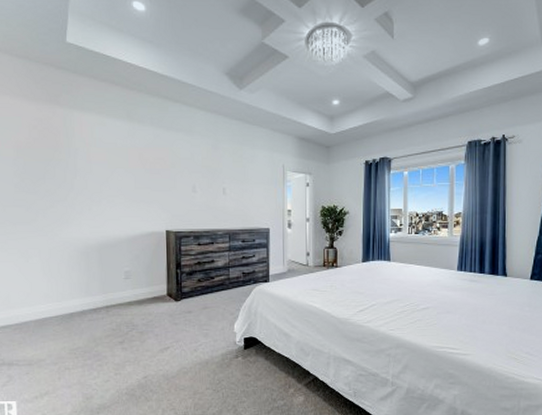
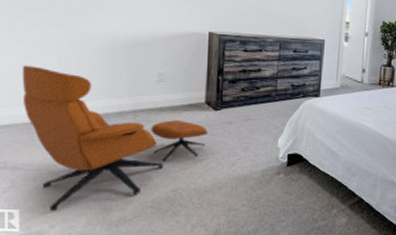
armchair: none [13,273,171,402] -> present [21,65,208,212]

